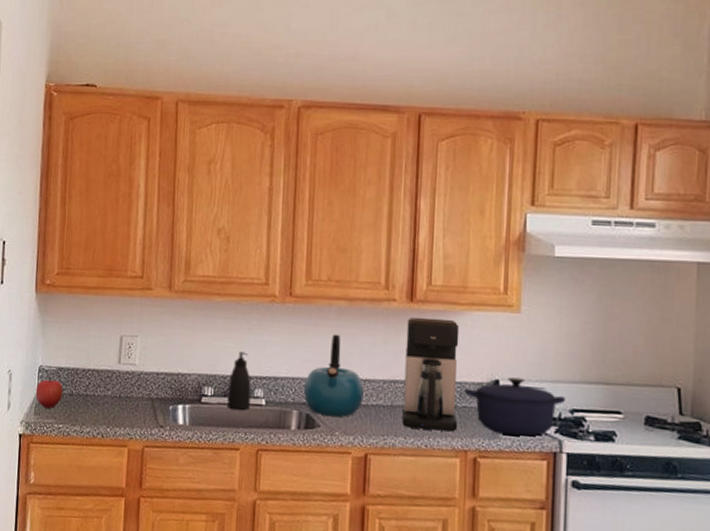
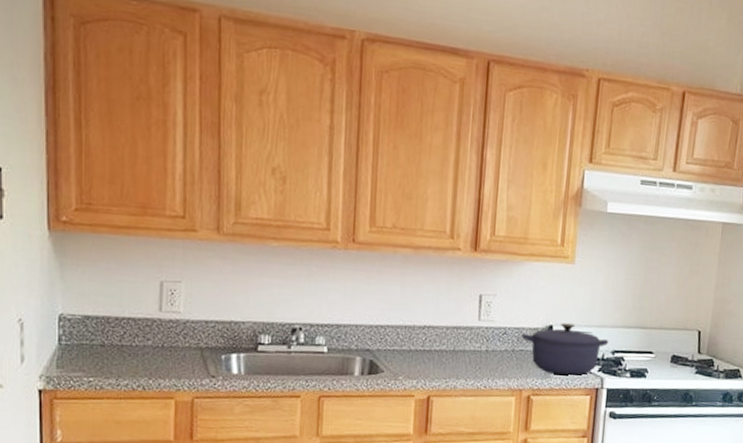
fruit: present [35,377,63,409] -> none [56,326,92,361]
soap dispenser: present [228,351,251,410] -> none [287,299,312,358]
kettle: present [303,334,364,417] -> none [366,281,428,362]
coffee maker: present [402,317,460,432] -> none [463,266,520,373]

